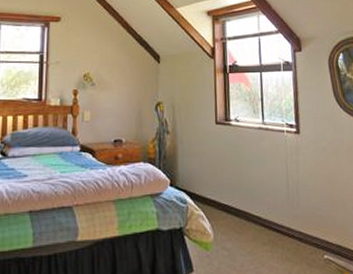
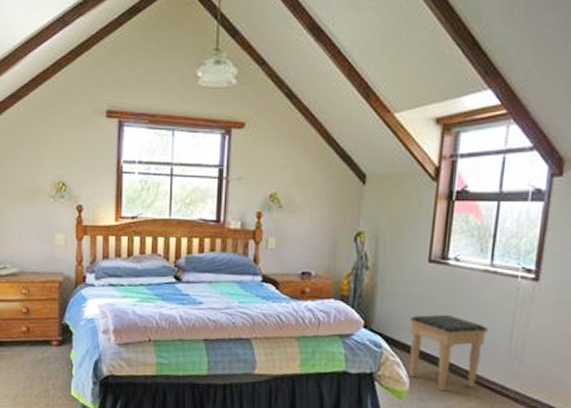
footstool: none [207,167,269,239] -> present [409,314,487,391]

